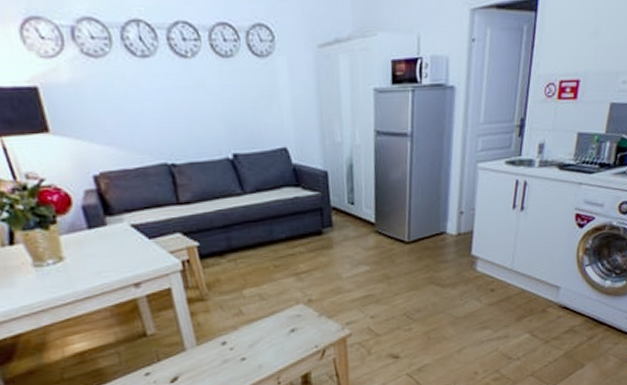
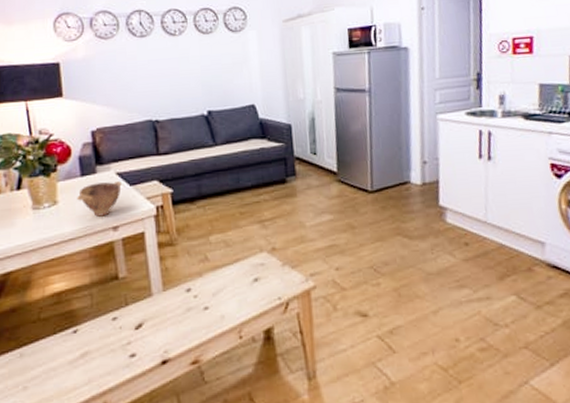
bowl: none [87,234,139,273] -> present [77,181,122,217]

